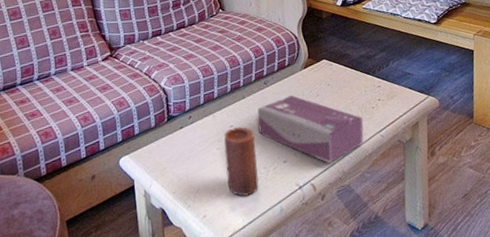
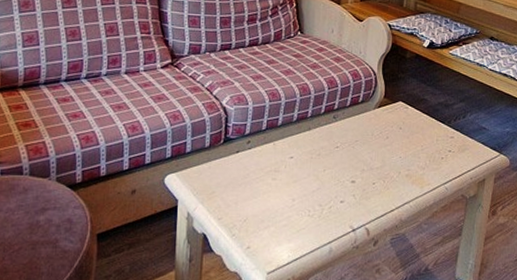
candle: present [224,126,259,196] -> none [278,159,315,232]
tissue box: present [257,95,364,163] -> none [320,133,430,209]

